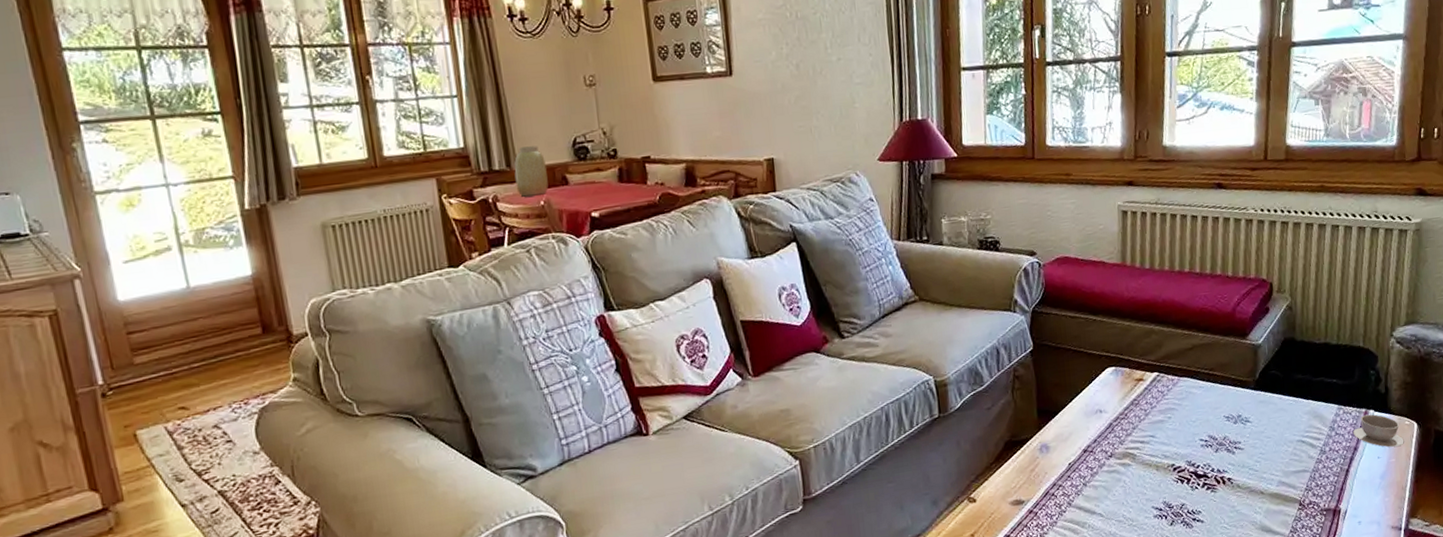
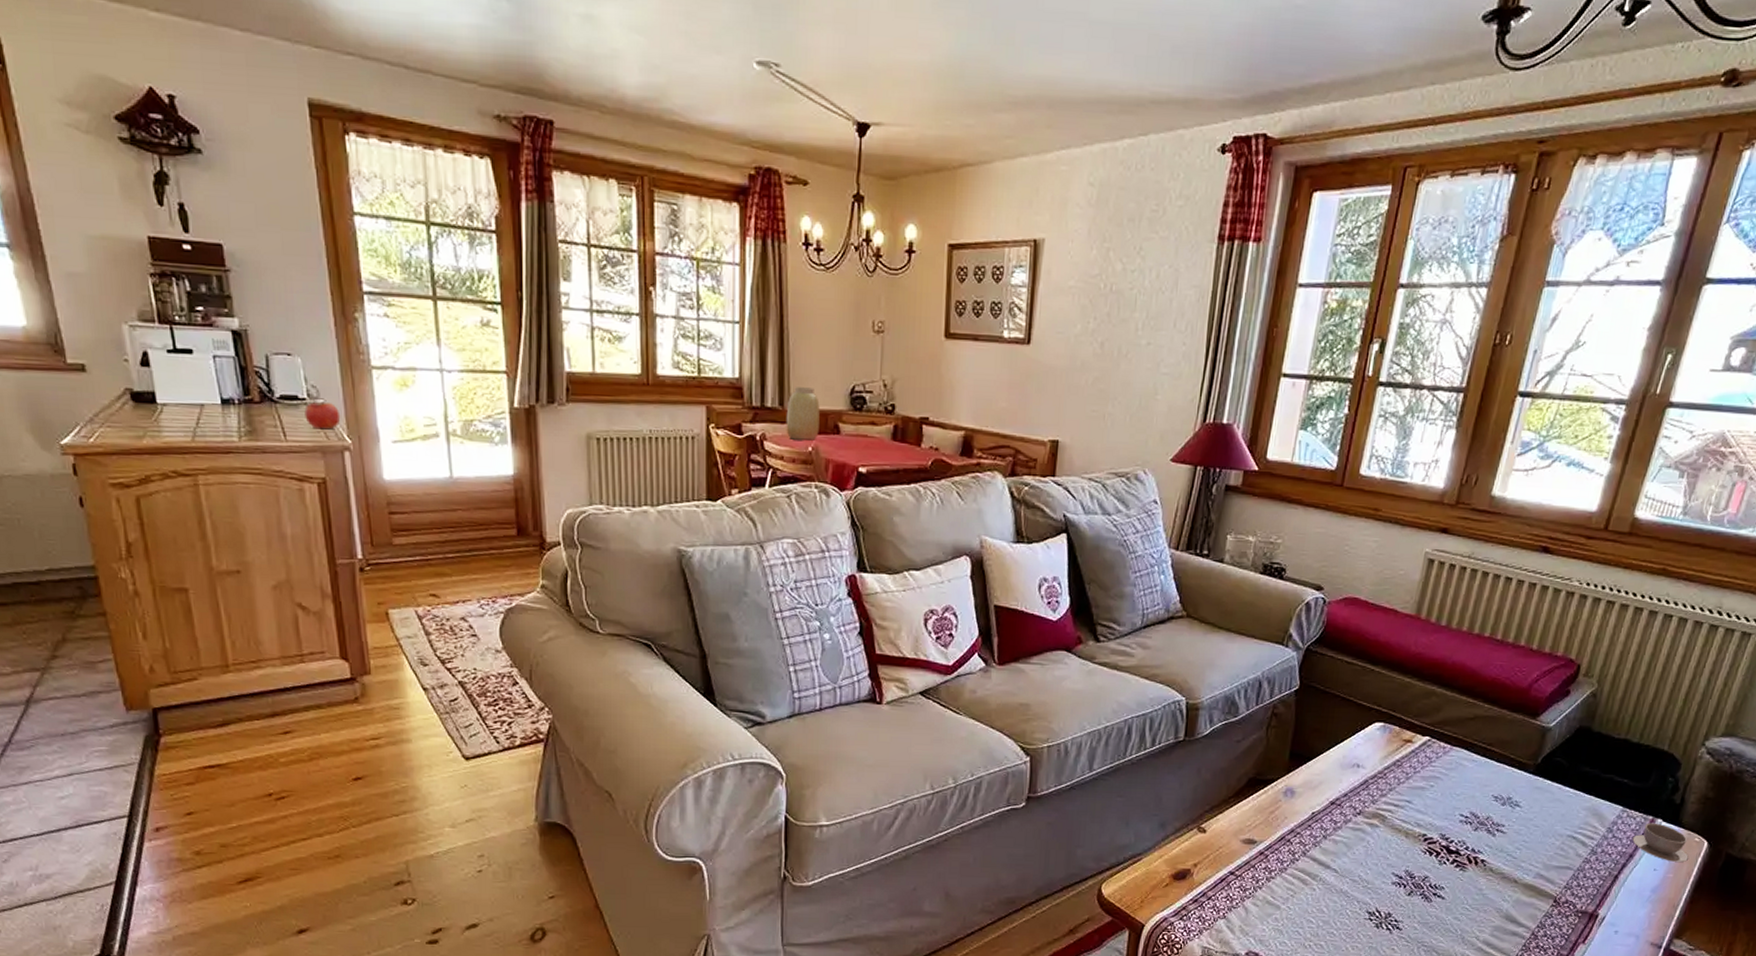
fruit: none [28,232,68,263] -> present [304,400,341,430]

